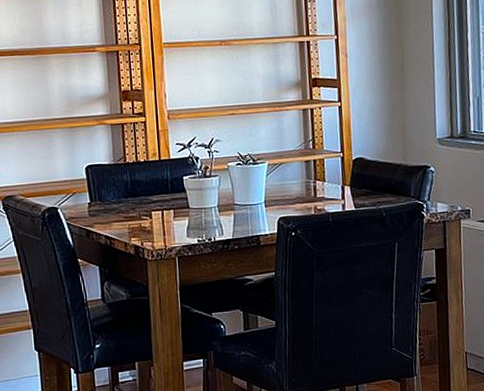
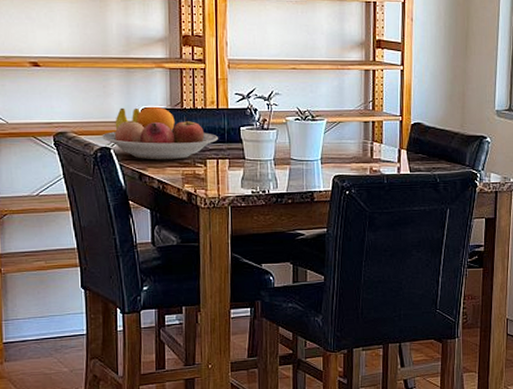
fruit bowl: none [49,162,162,217] -> present [102,106,218,160]

